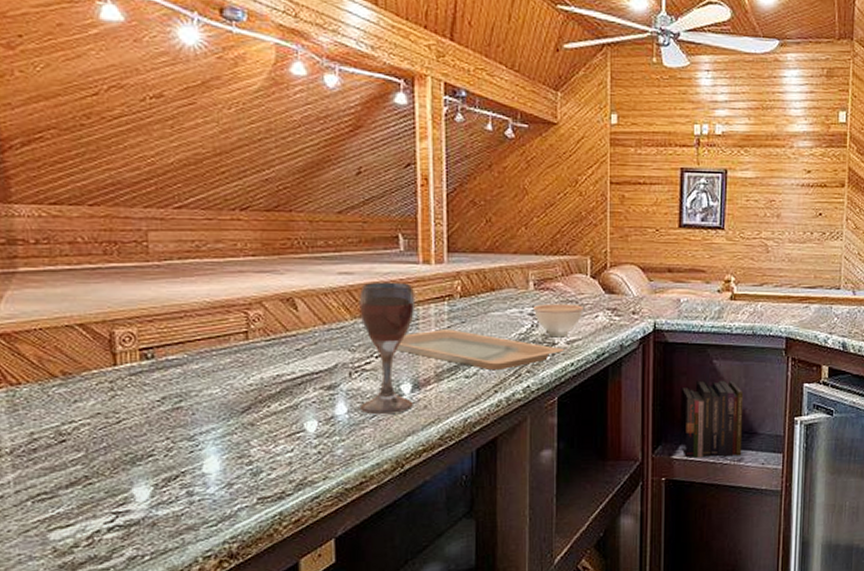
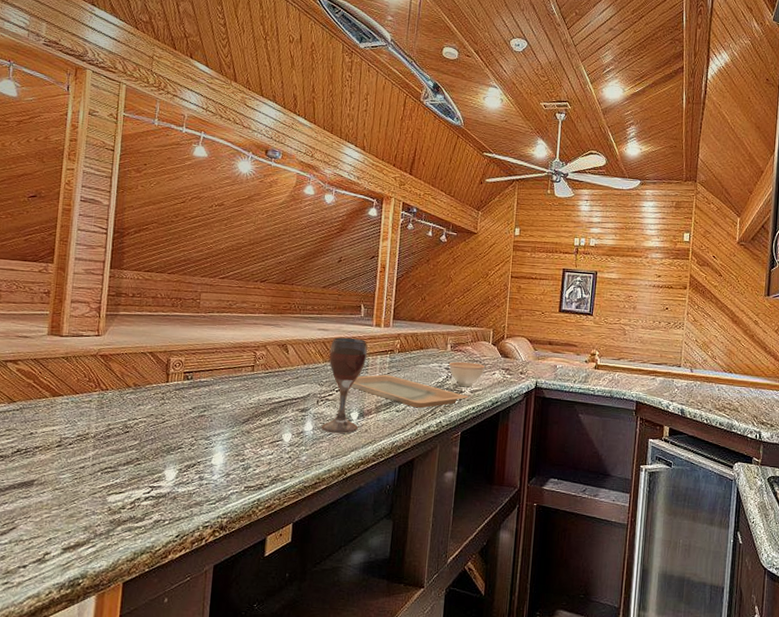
books: present [680,380,744,458] -> none [549,429,601,492]

